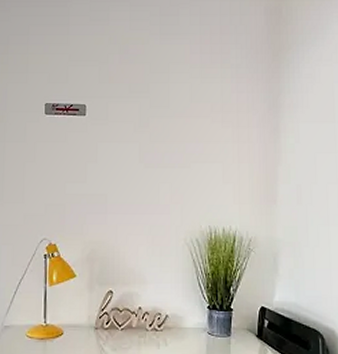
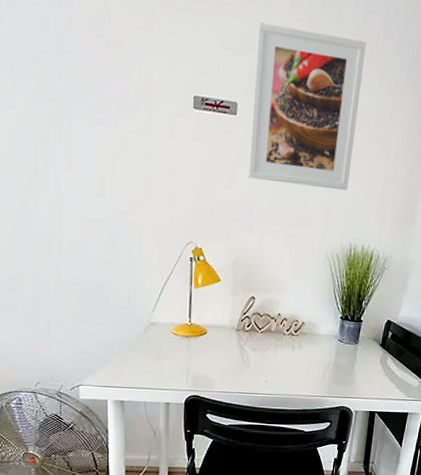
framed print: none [99,35,205,175] -> present [247,22,367,191]

